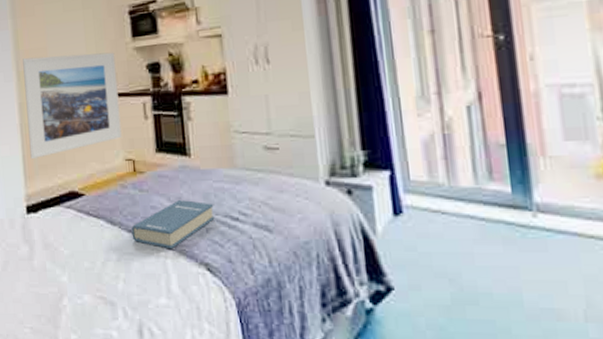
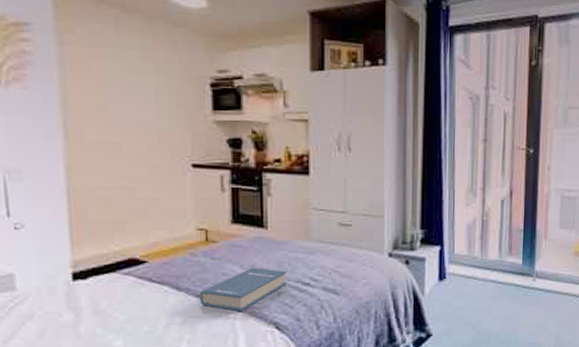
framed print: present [23,52,122,159] -> none [72,116,195,224]

